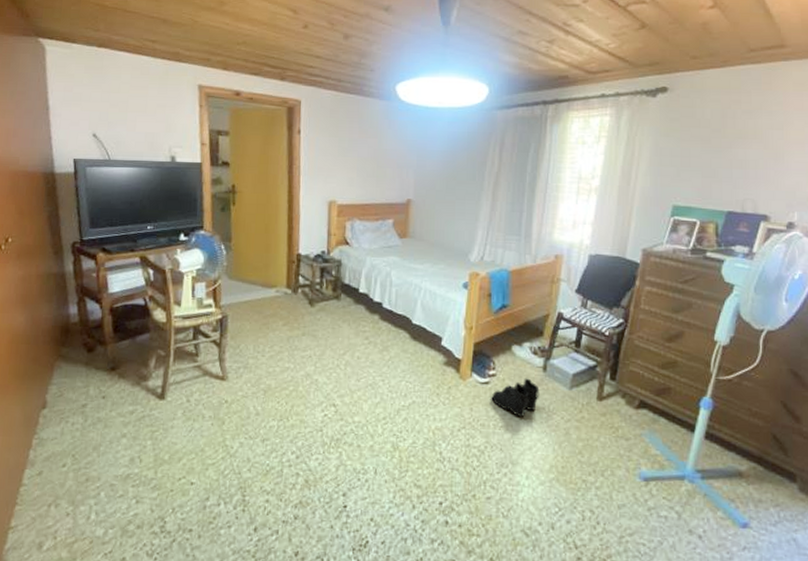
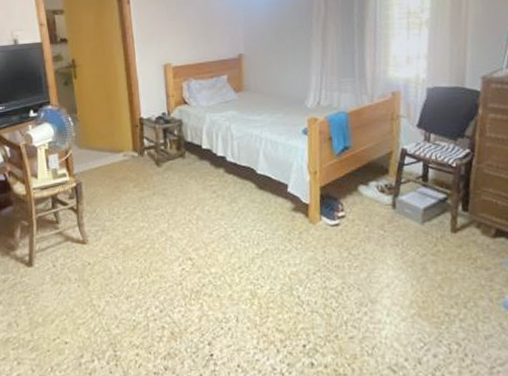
boots: present [491,378,540,418] -> none [342,216,392,256]

